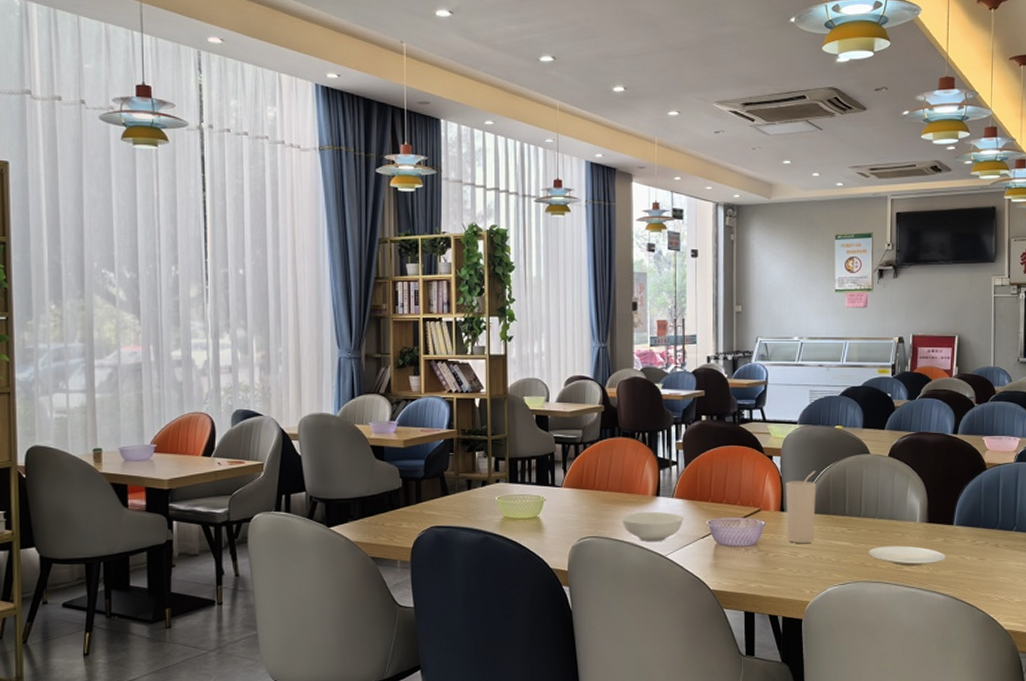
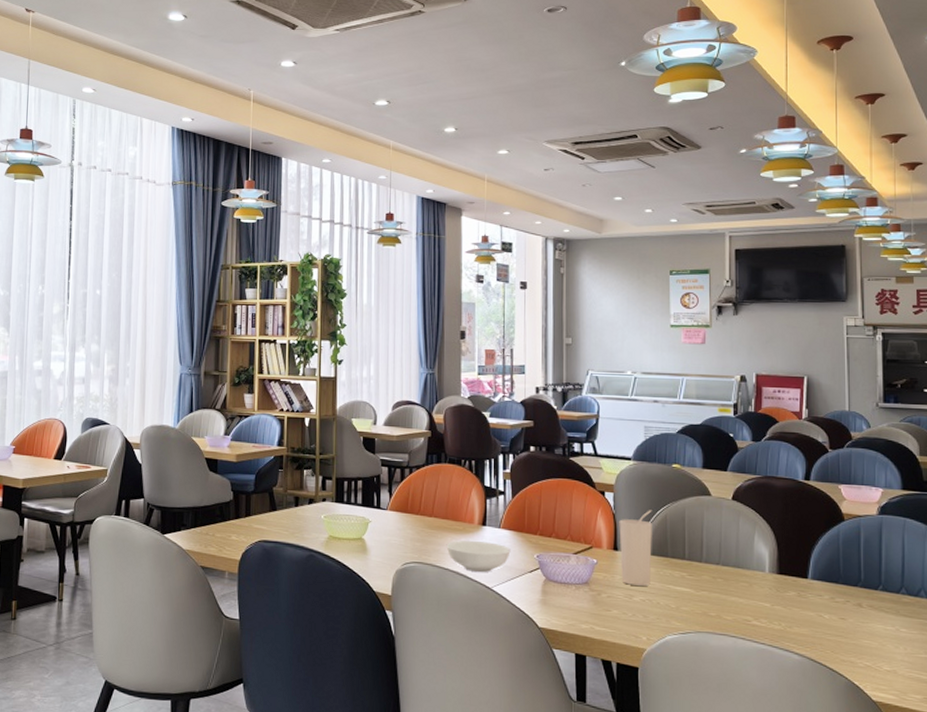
plate: present [868,545,946,566] -> none [711,595,800,621]

